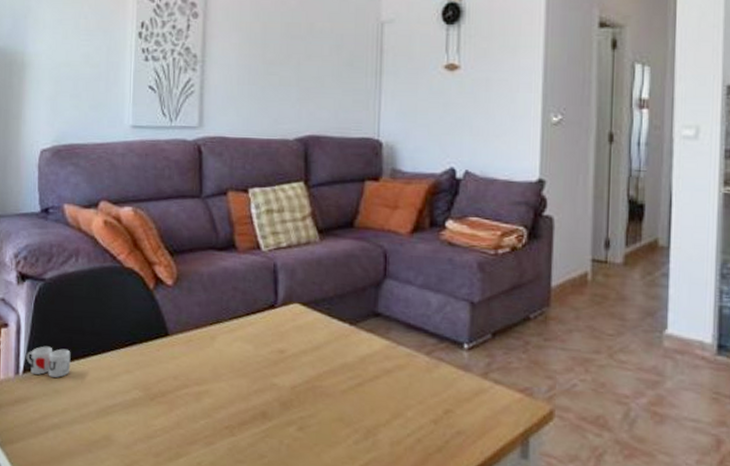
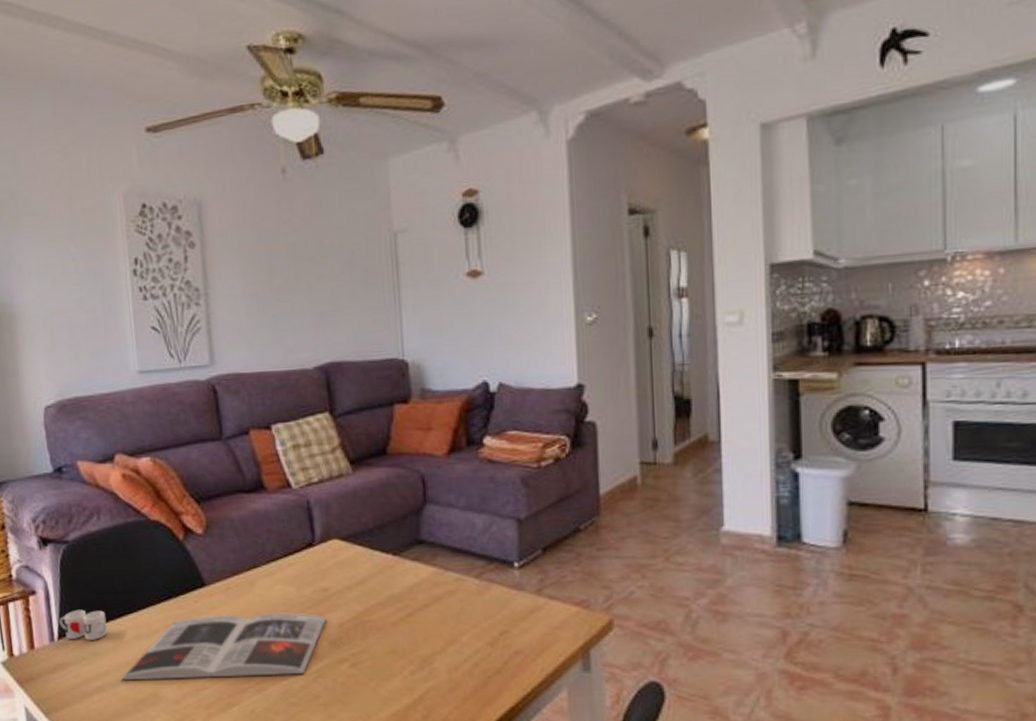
magazine: none [76,365,280,433] -> present [120,612,327,681]

